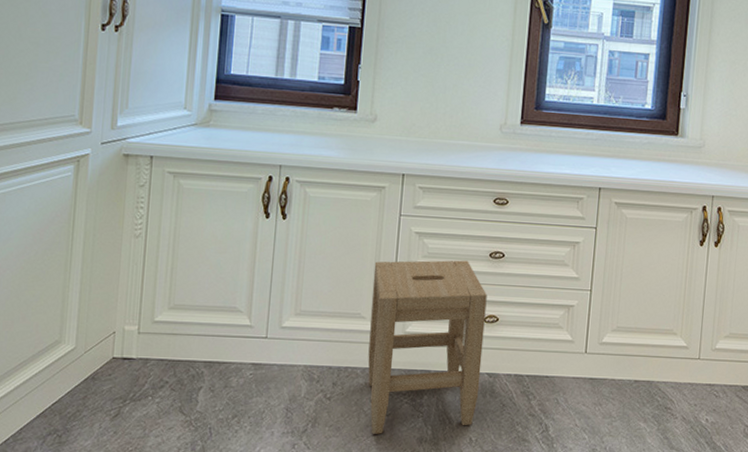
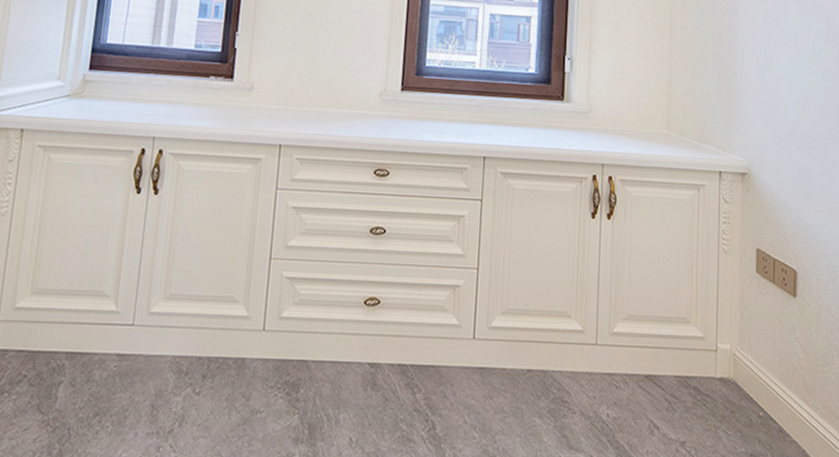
stool: present [368,260,487,434] -> none [240,237,368,434]

